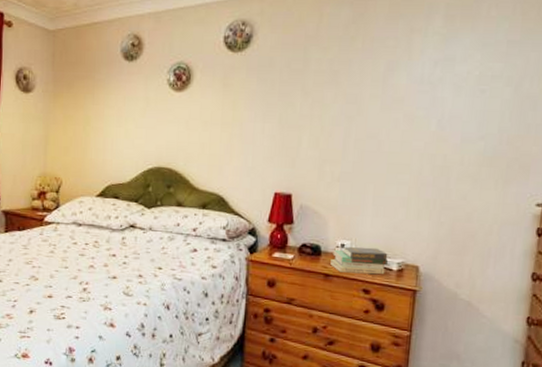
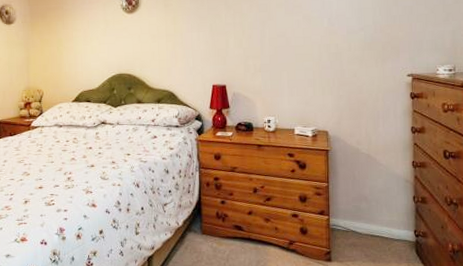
books: present [330,247,388,275] -> none [261,120,304,142]

